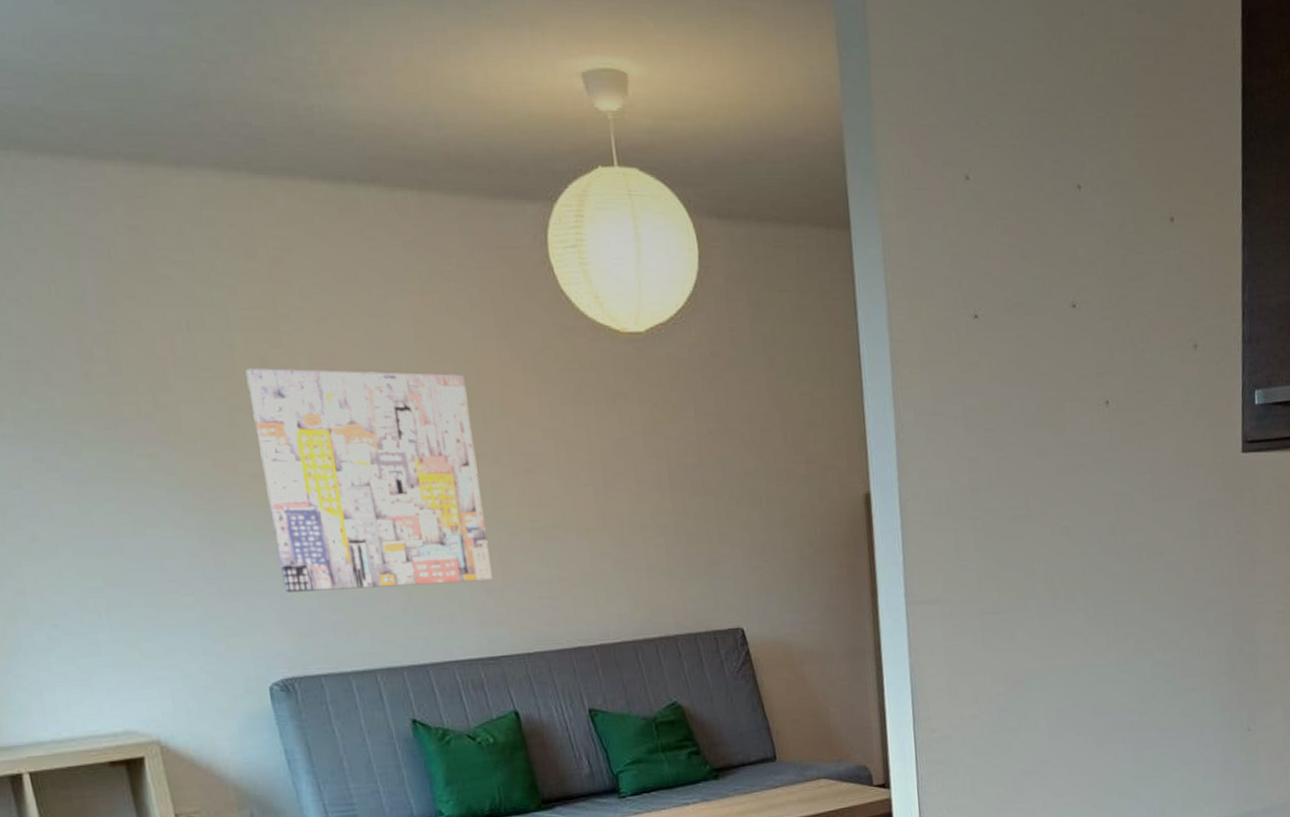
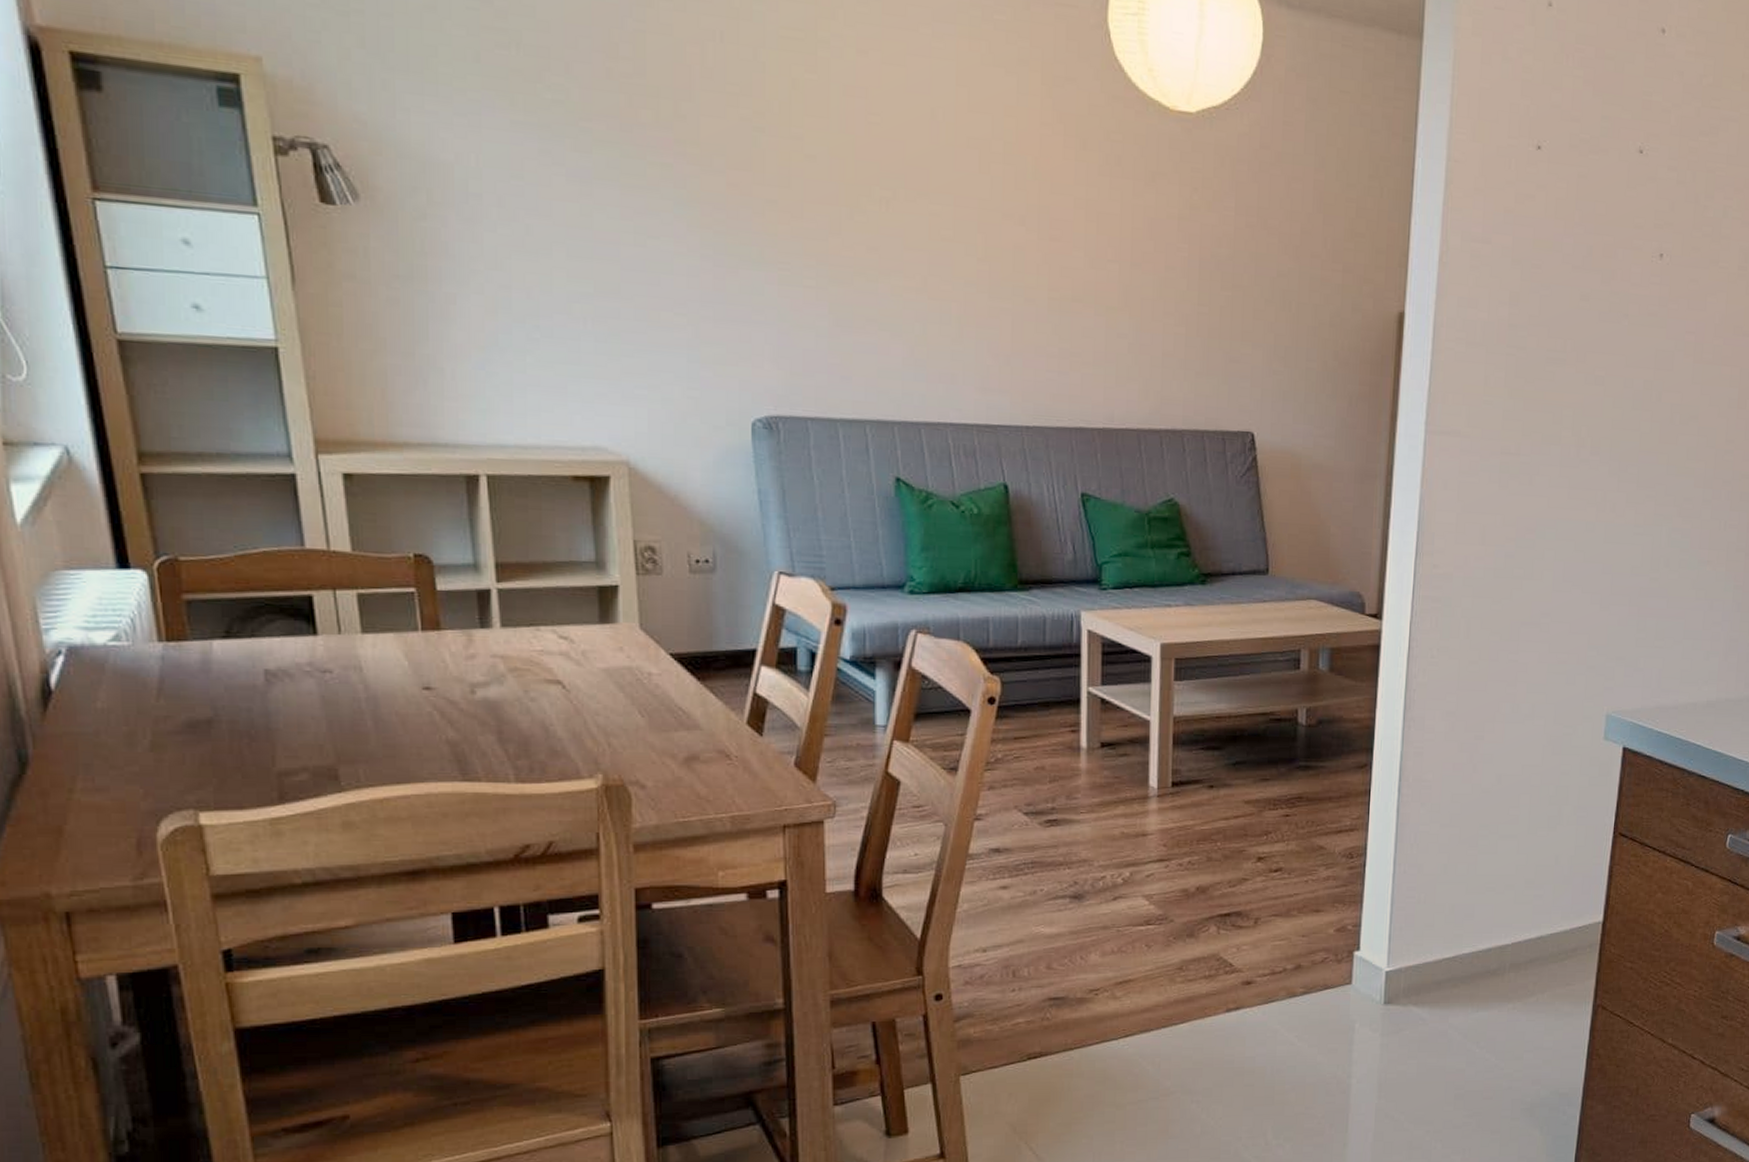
wall art: present [246,368,492,592] -> none [775,90,1002,345]

